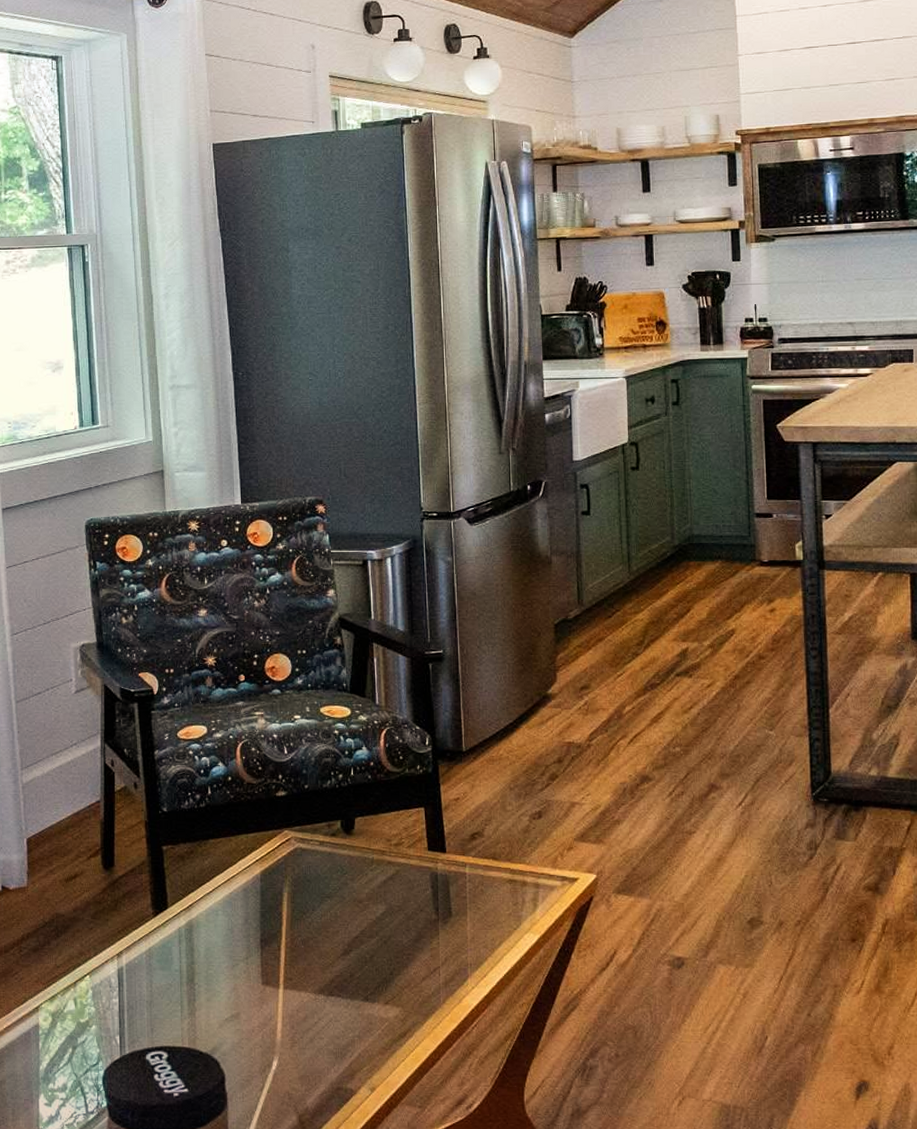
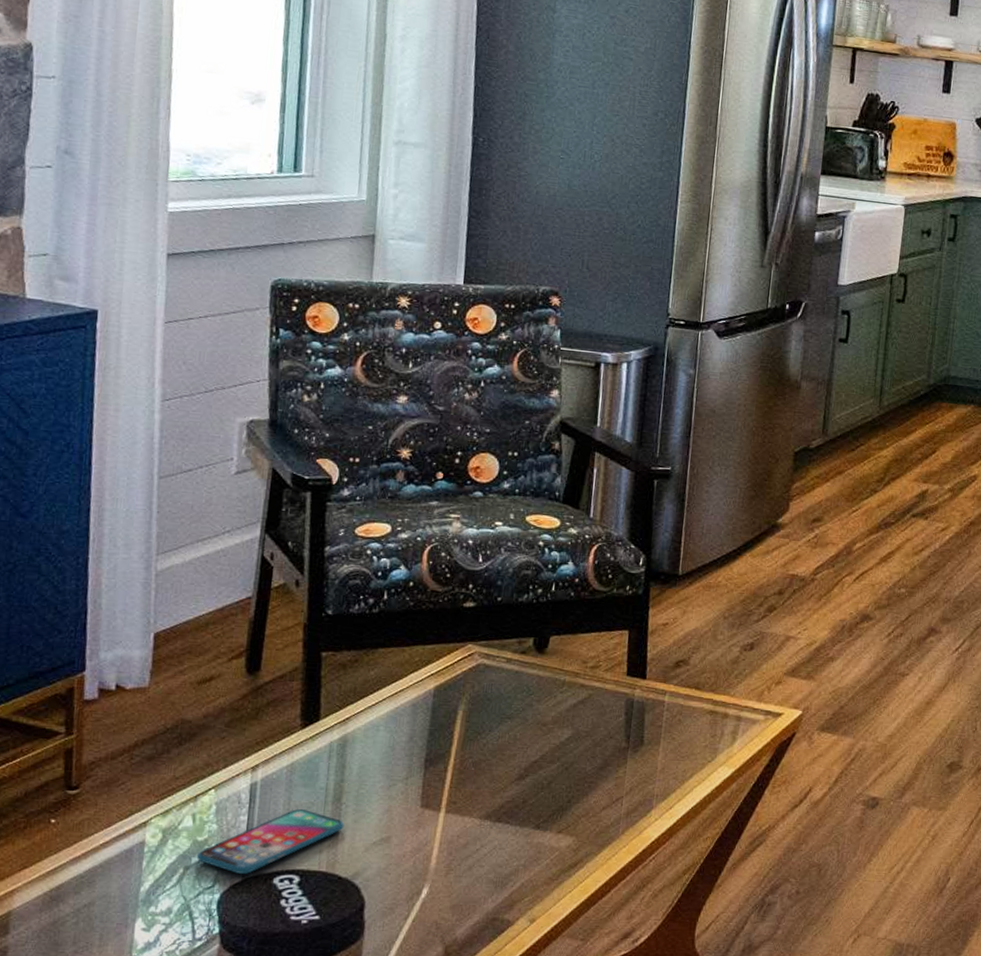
smartphone: none [81,990,199,1053] -> present [196,808,345,875]

